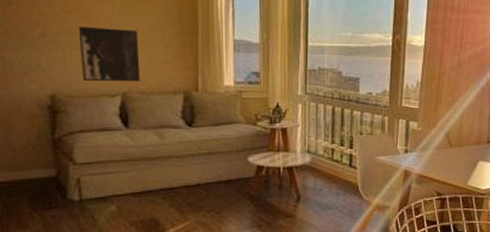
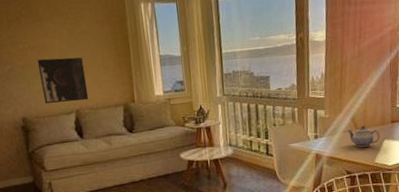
teapot: none [441,143,475,167] -> present [348,125,381,147]

